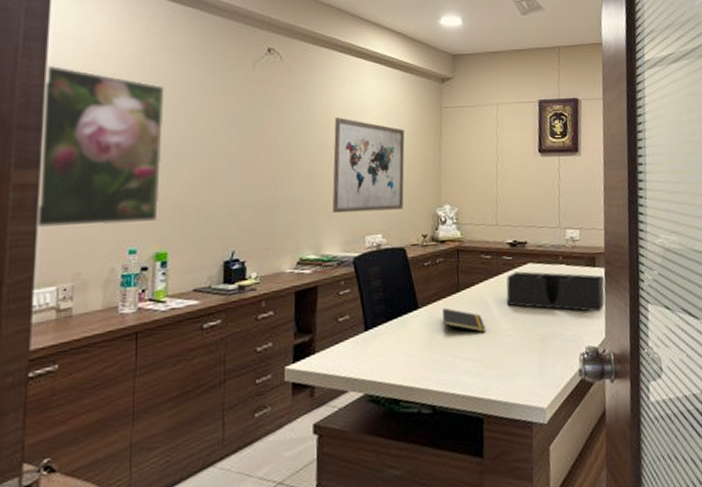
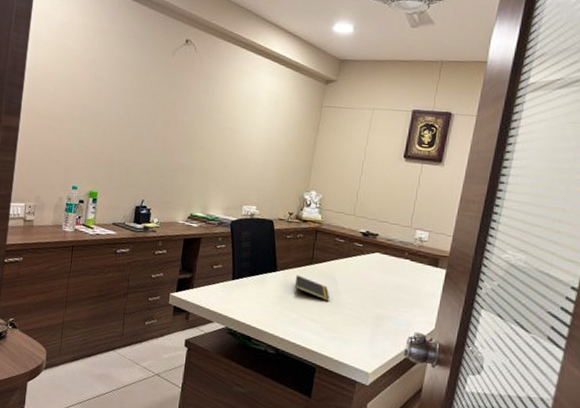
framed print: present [36,65,165,227] -> none [15,38,107,168]
wall art: present [332,117,405,214] -> none [219,104,287,188]
desk organizer: present [506,271,605,312] -> none [351,257,445,307]

